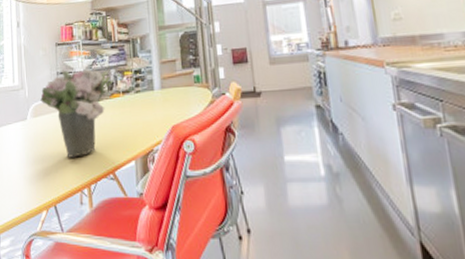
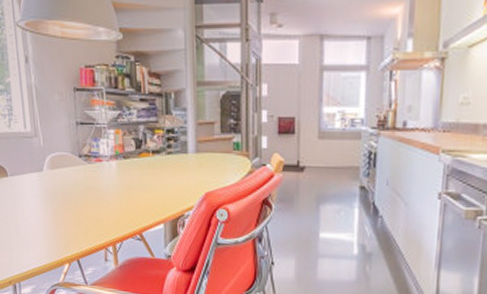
flower bouquet: present [40,68,114,158] -> none [58,120,142,215]

